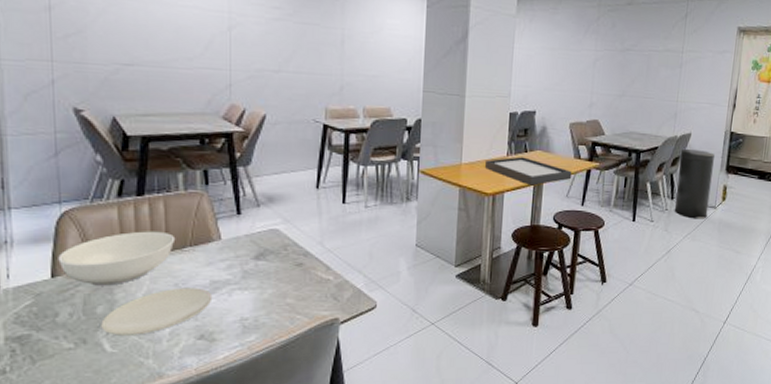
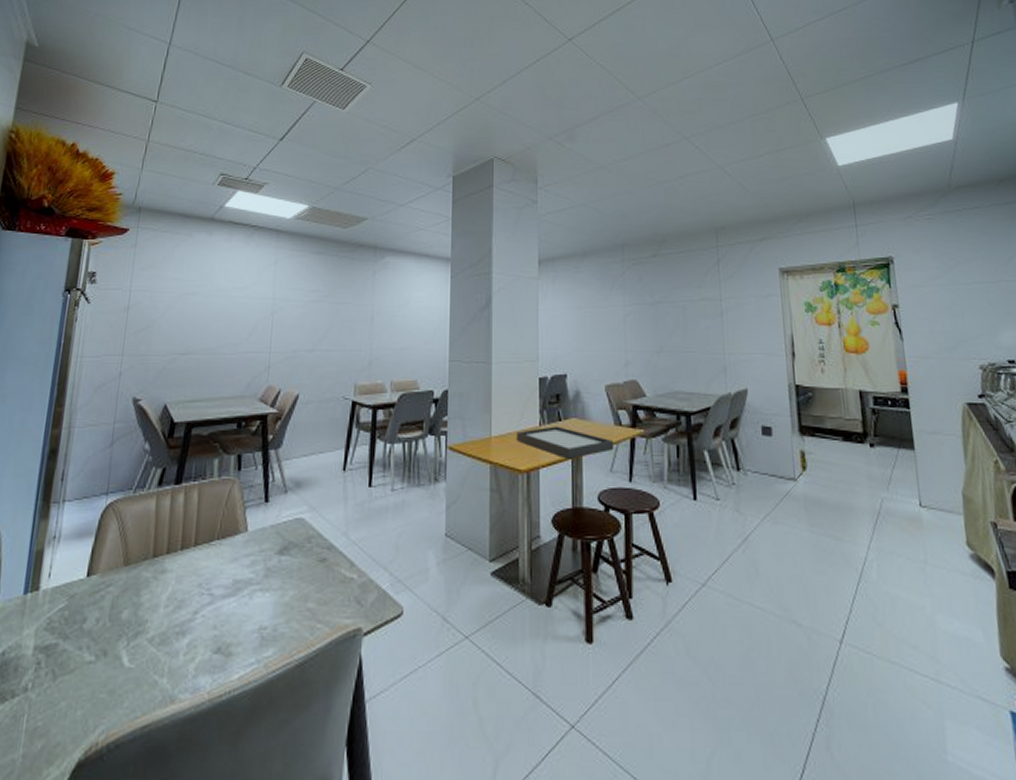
bowl: present [58,231,176,286] -> none [95,523,205,586]
plate: present [101,287,213,336] -> none [123,588,234,647]
pedal bin: present [674,149,715,219] -> none [739,409,787,495]

